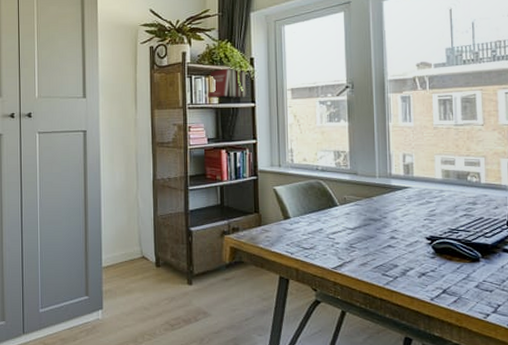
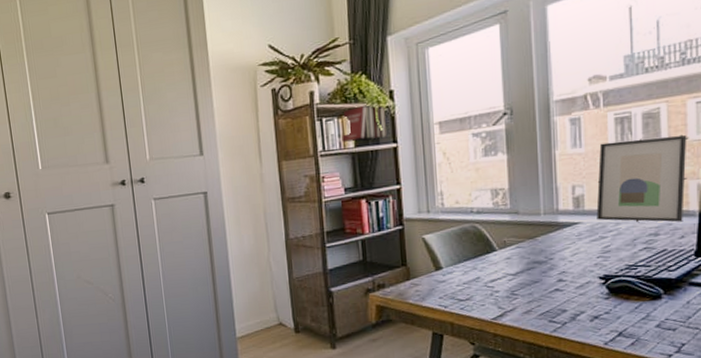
picture frame: none [423,119,500,194] -> present [596,134,689,223]

